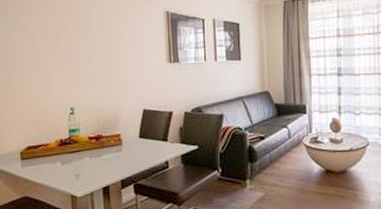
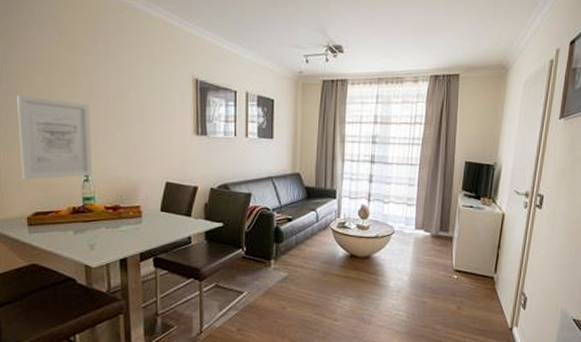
wall art: none [13,41,78,116] -> present [17,95,93,179]

